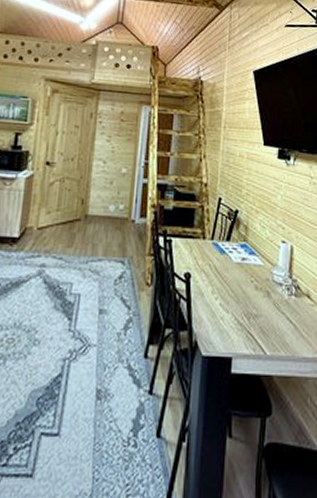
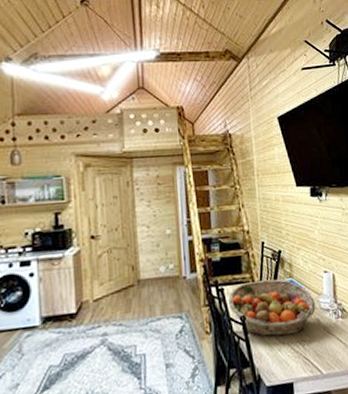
fruit basket: none [175,238,268,304] -> present [228,279,316,337]

